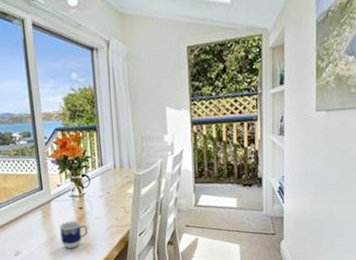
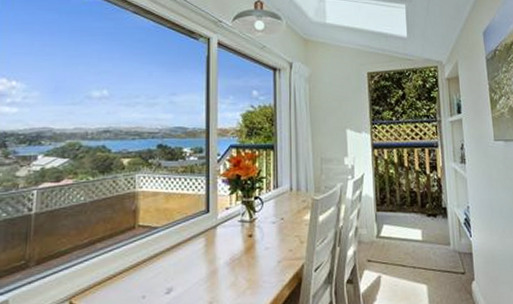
cup: present [59,221,88,248] -> none [223,251,256,285]

